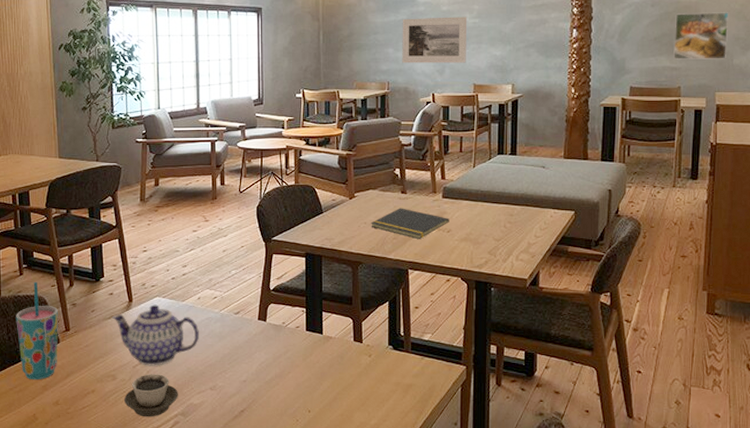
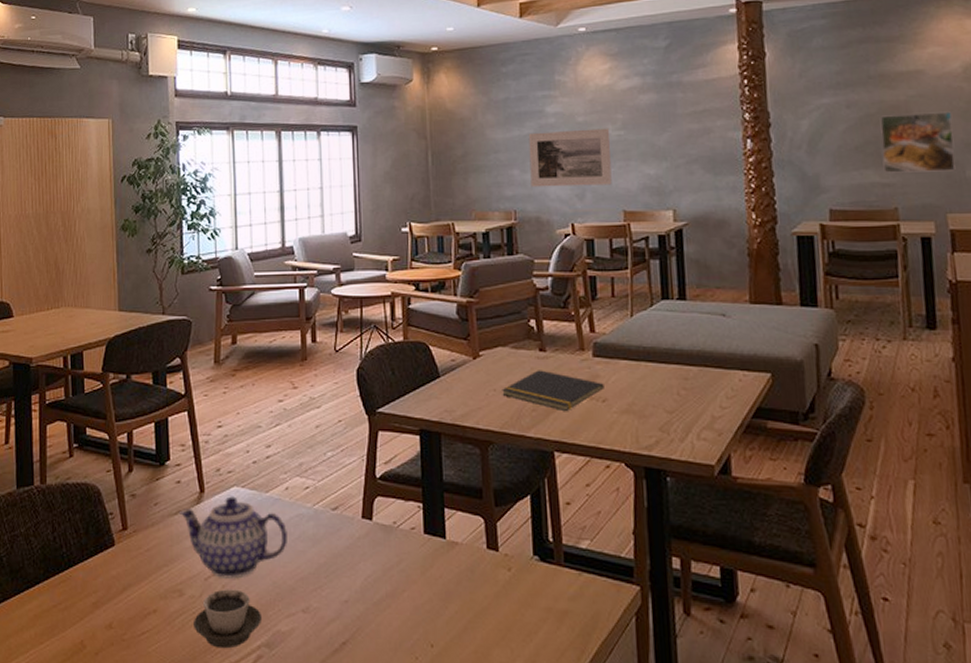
cup: present [16,281,58,380] -> none [63,465,114,595]

